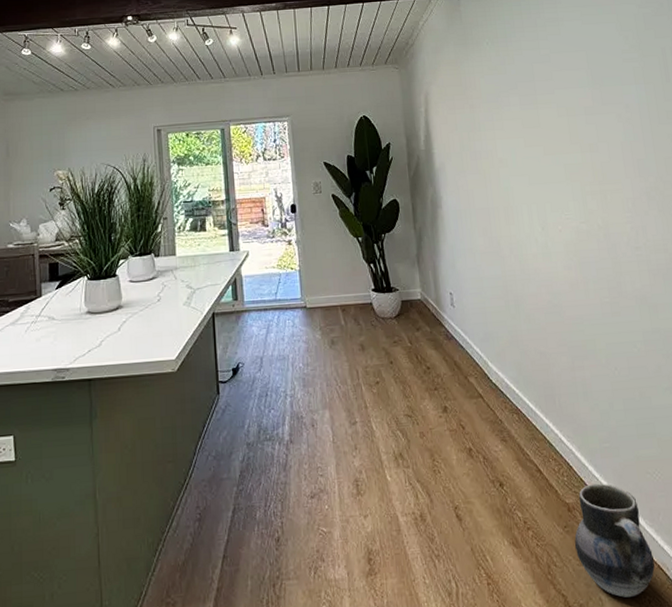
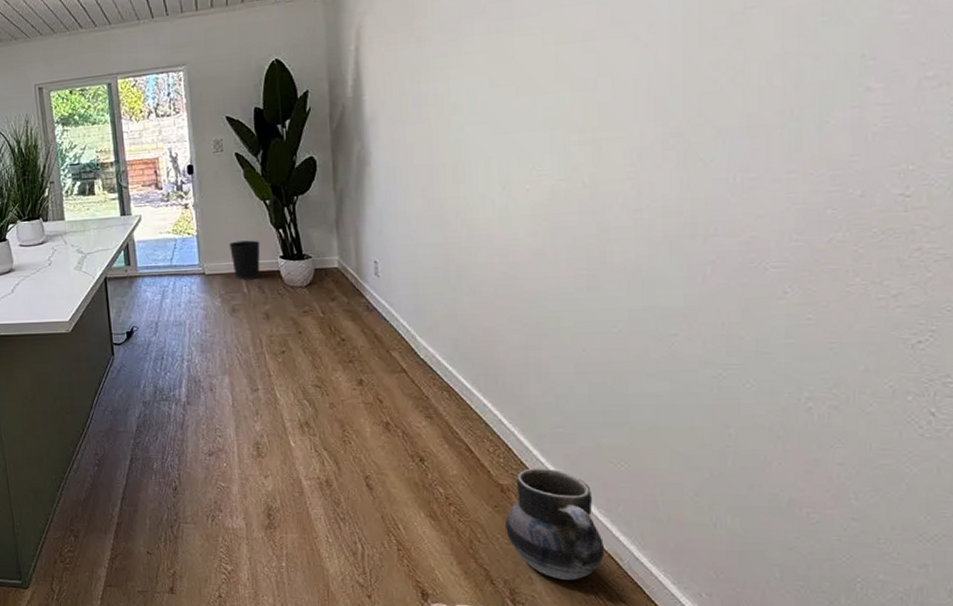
wastebasket: none [328,274,355,313] -> present [229,240,260,280]

